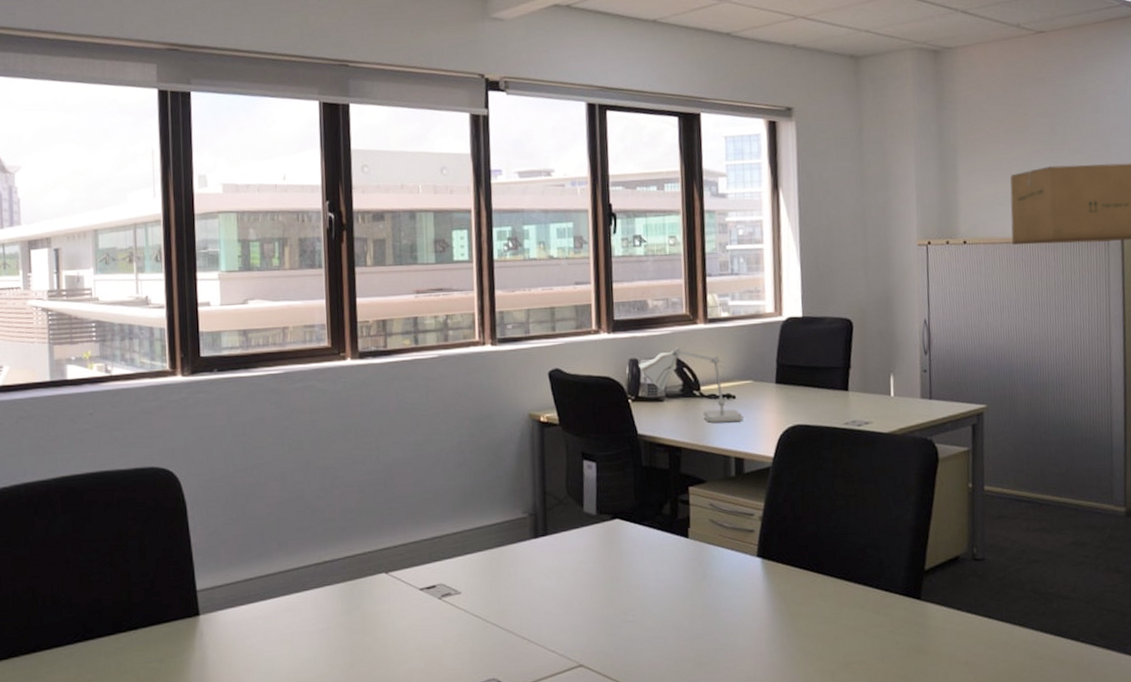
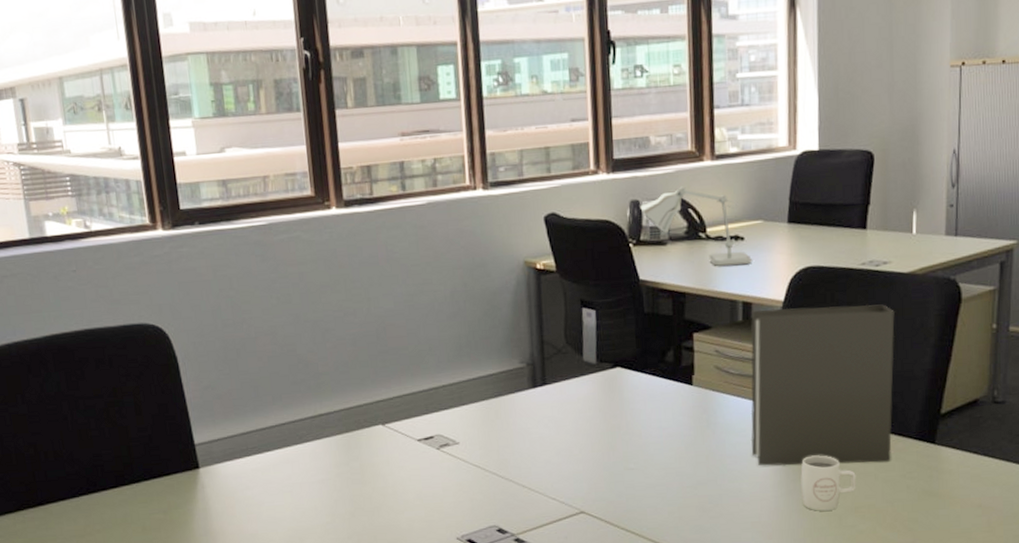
binder: none [743,462,880,620] -> present [750,304,895,466]
mug: none [793,609,848,667] -> present [800,455,856,511]

